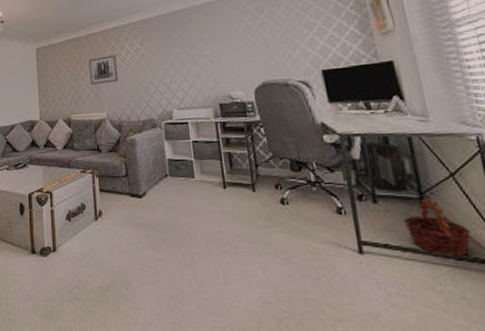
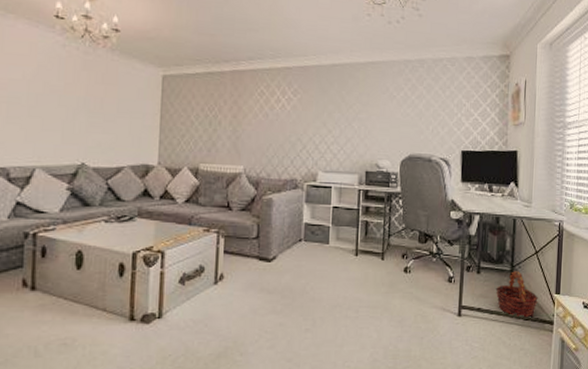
wall art: present [88,55,118,86] -> none [228,100,264,133]

